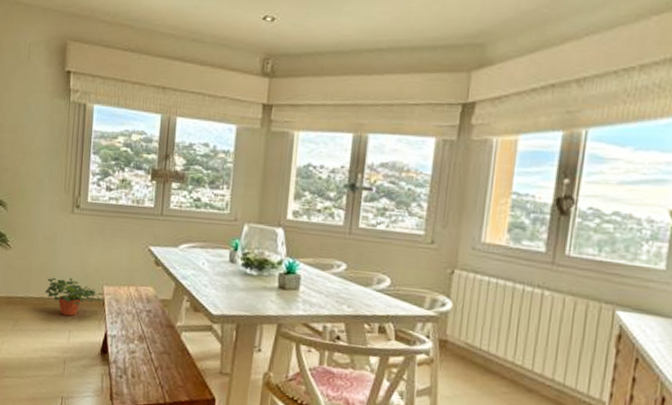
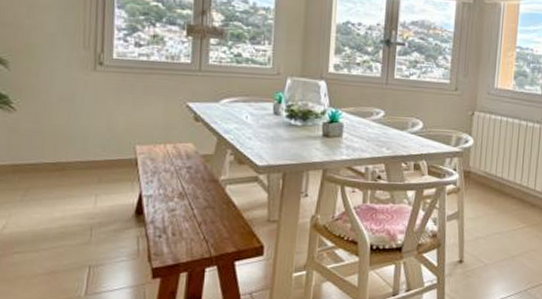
potted plant: present [44,277,103,316] -> none [62,139,135,180]

